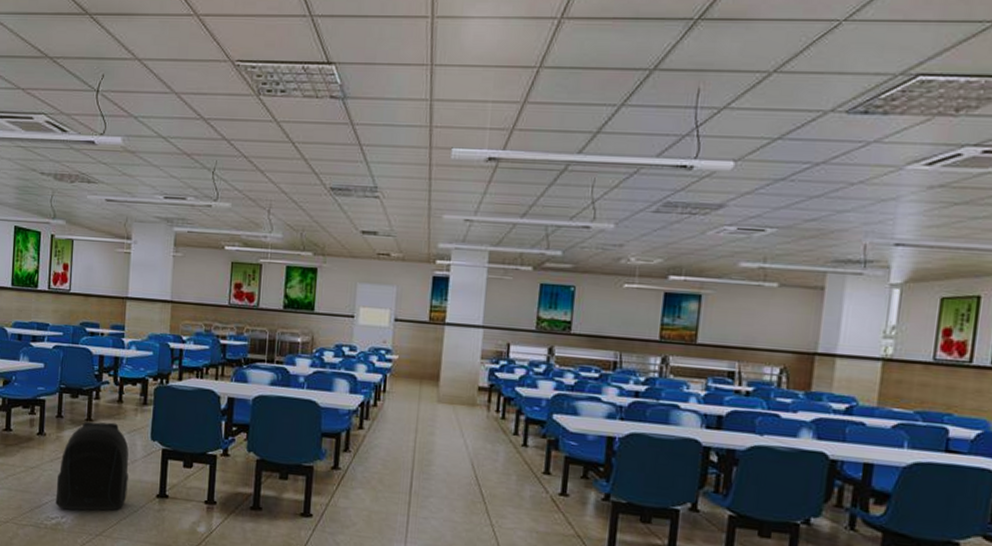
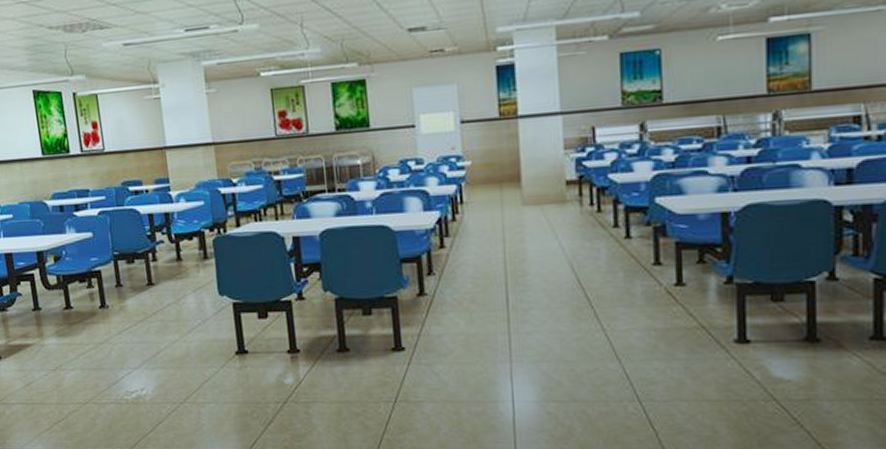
backpack: present [55,421,129,511] -> none [129,283,205,381]

